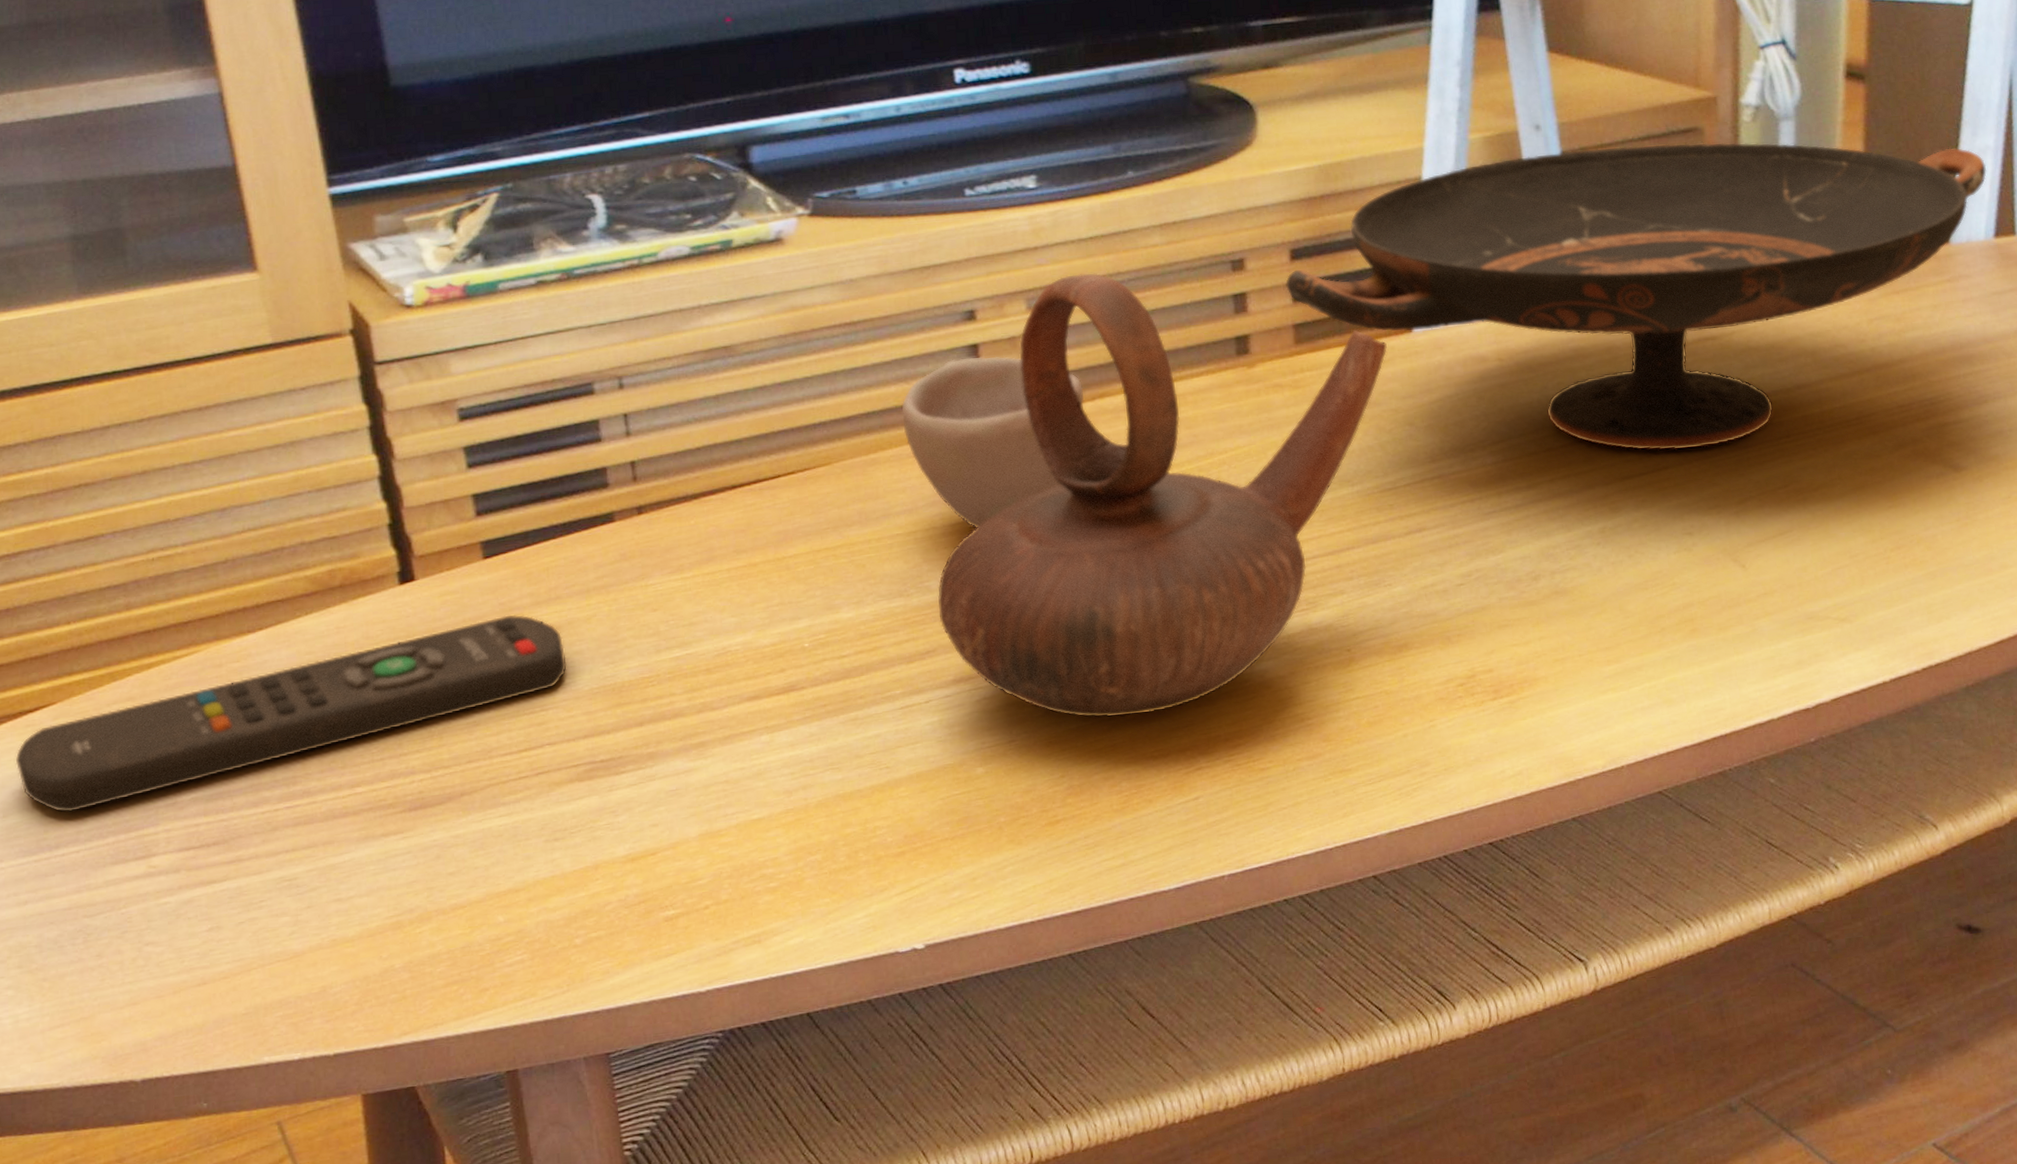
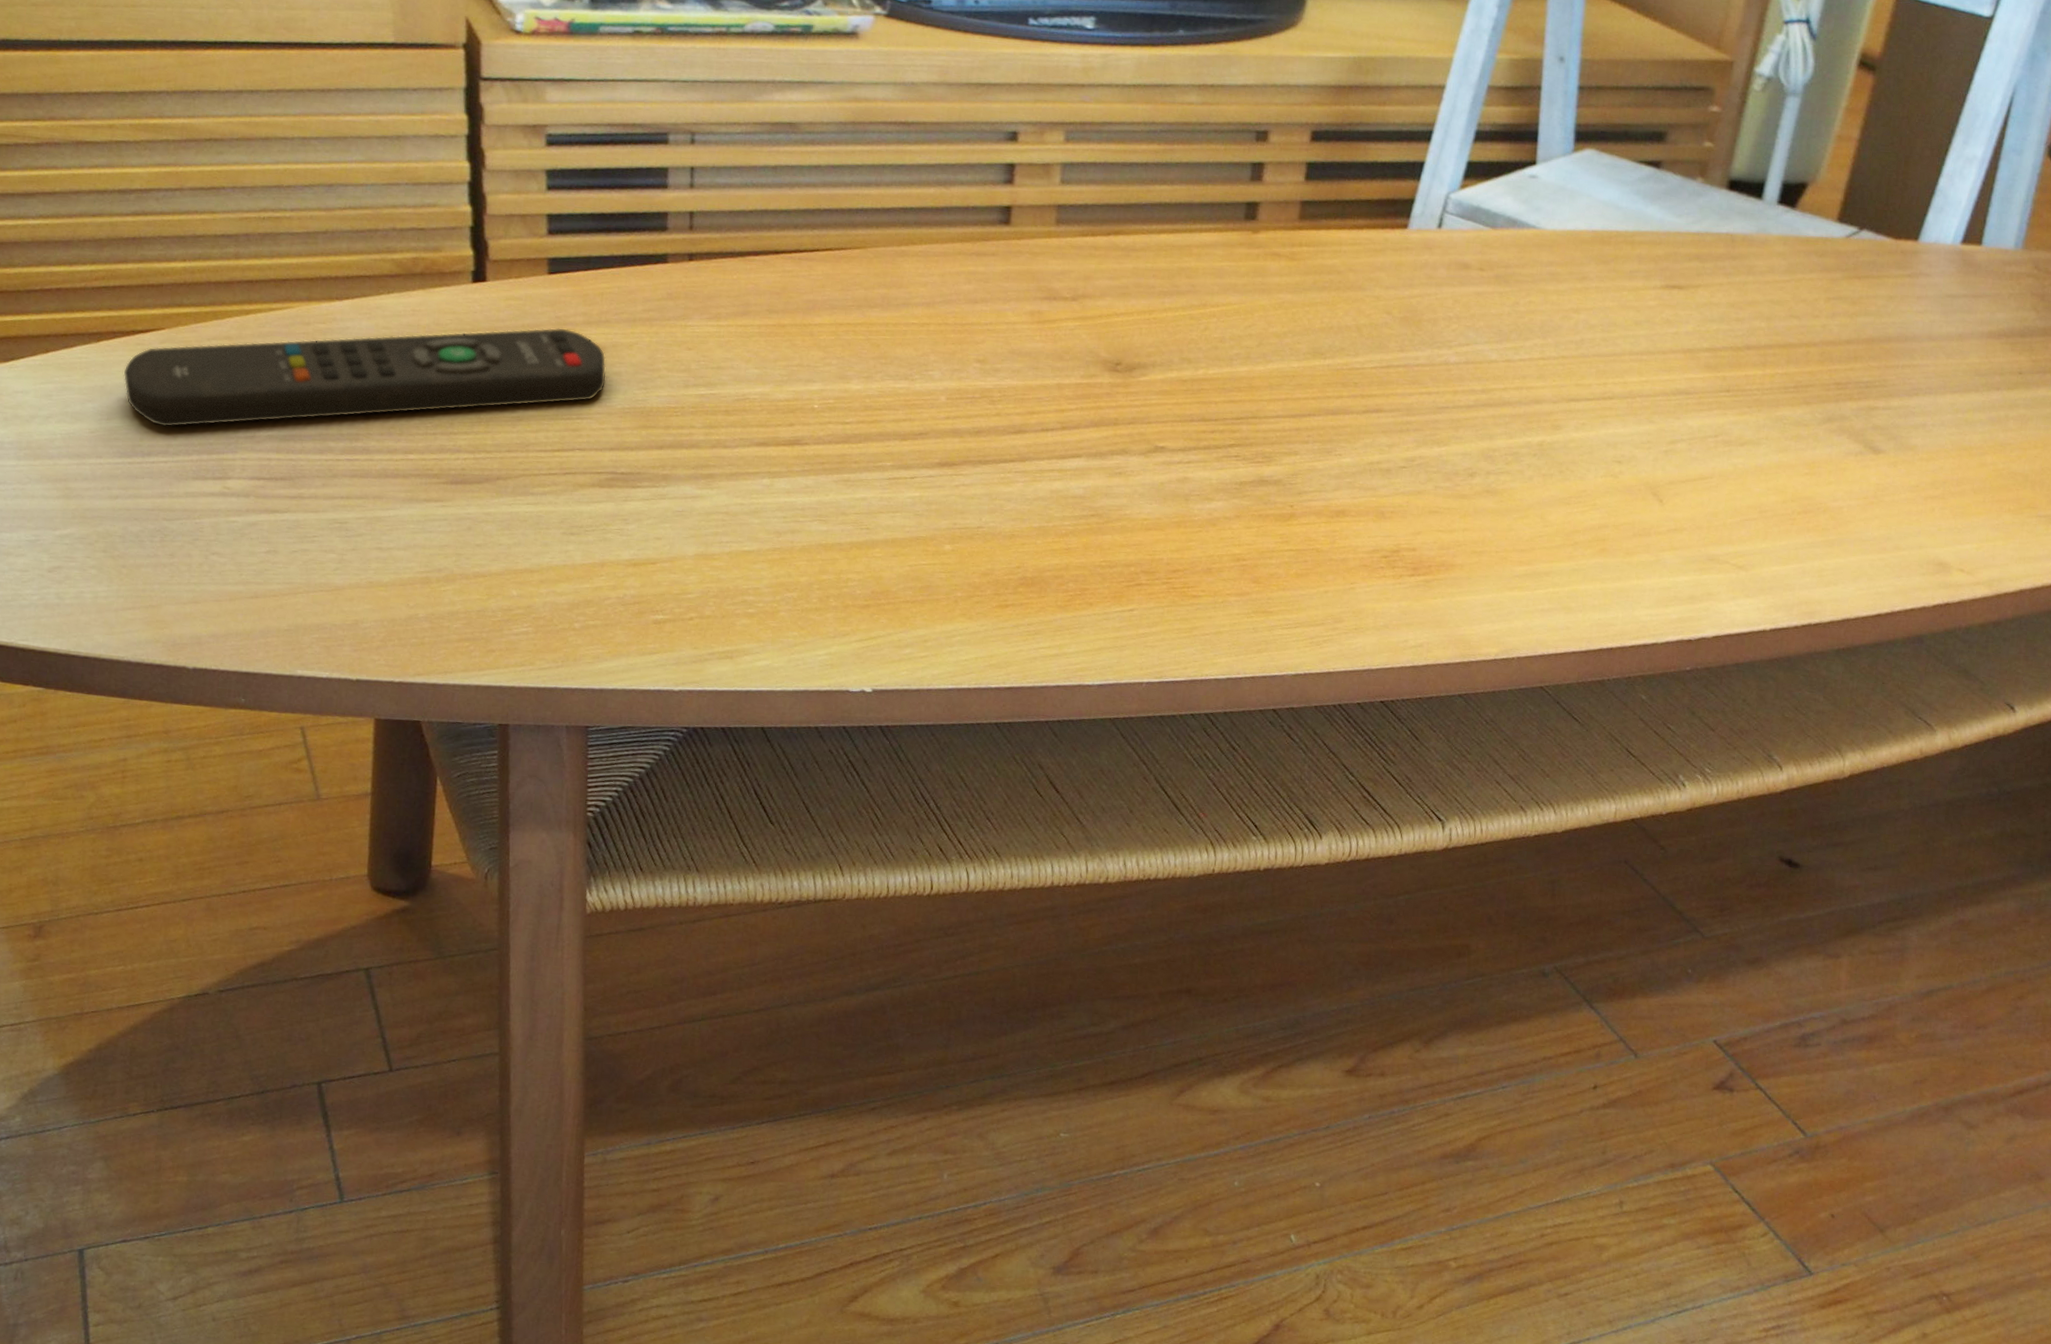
cup: present [901,356,1085,529] -> none [935,173,1102,331]
teapot: present [937,273,1387,718] -> none [936,116,1382,527]
decorative bowl: present [1286,142,1987,451] -> none [1301,84,1970,387]

